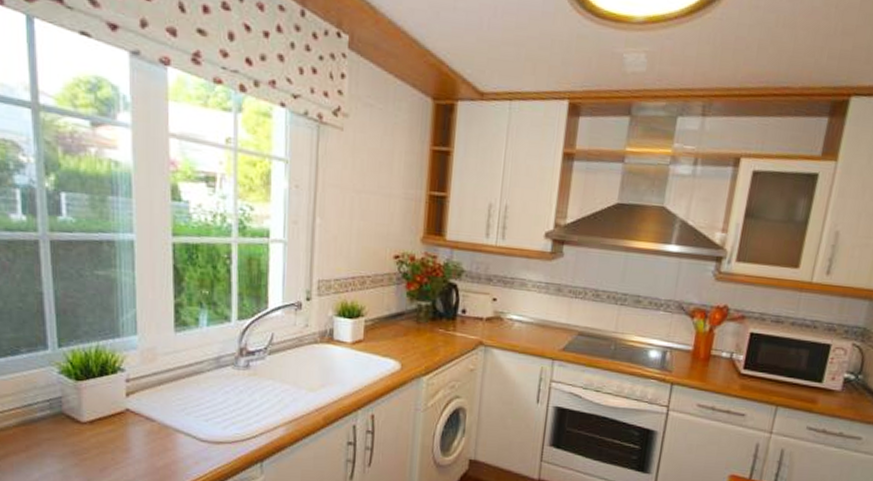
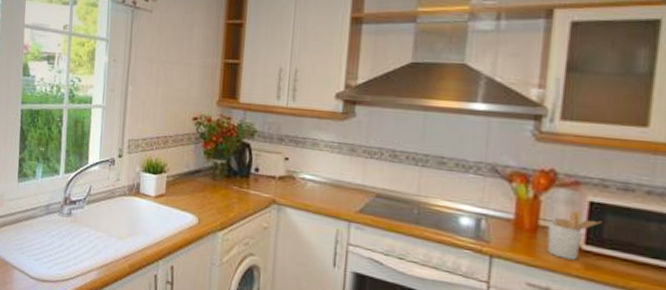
utensil holder: none [715,341,758,383] -> present [547,211,602,260]

